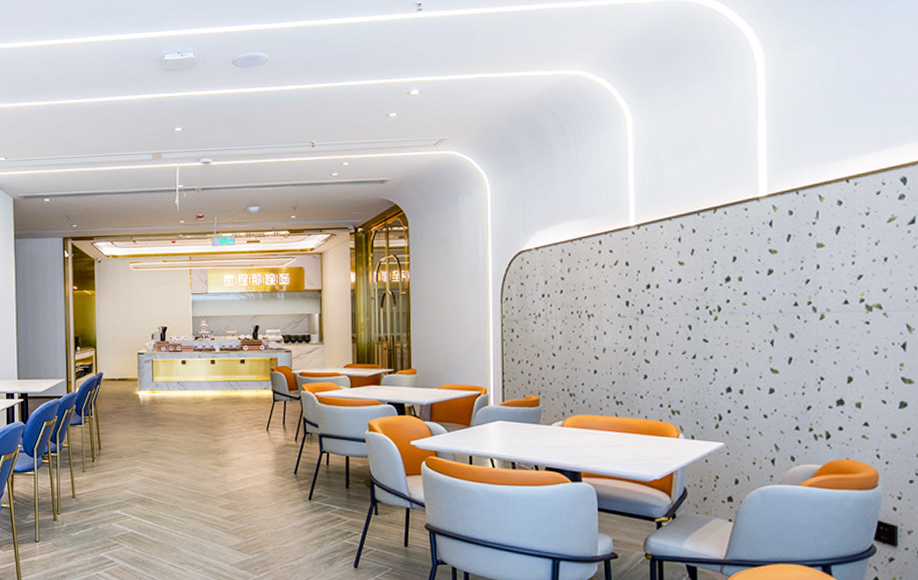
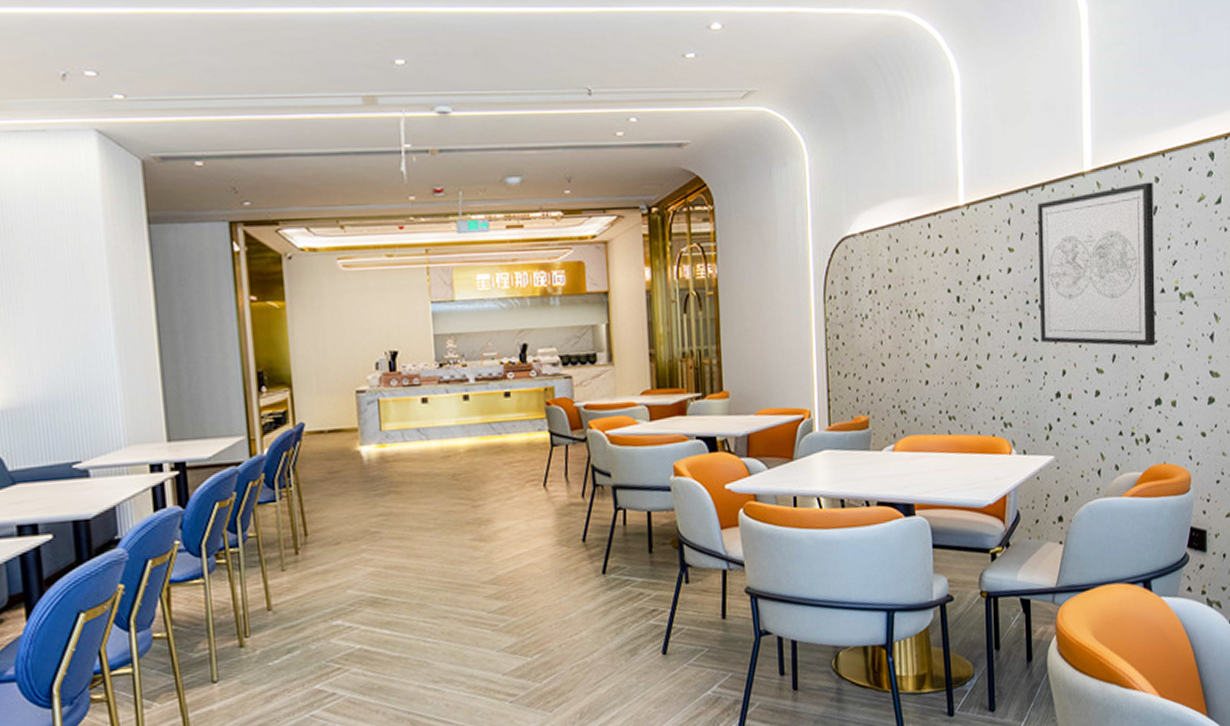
wall art: none [709,204,838,351] -> present [1038,181,1156,346]

